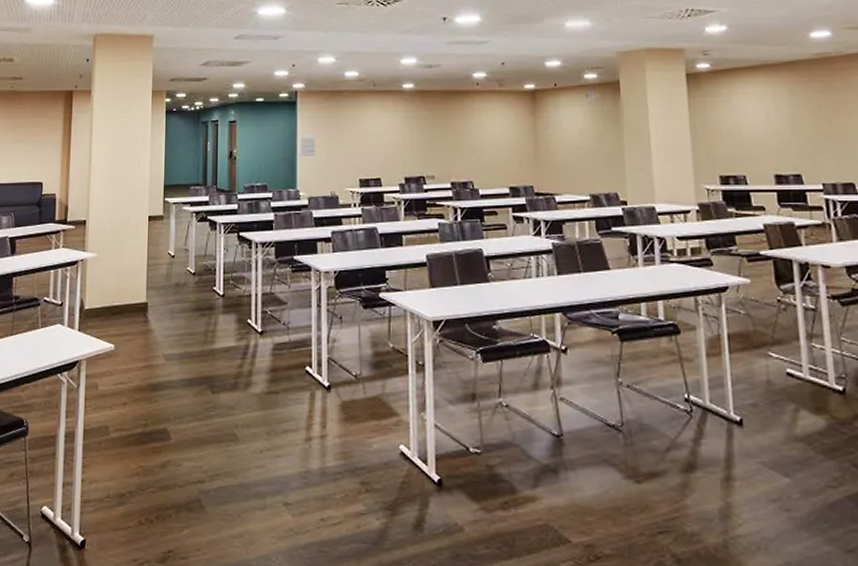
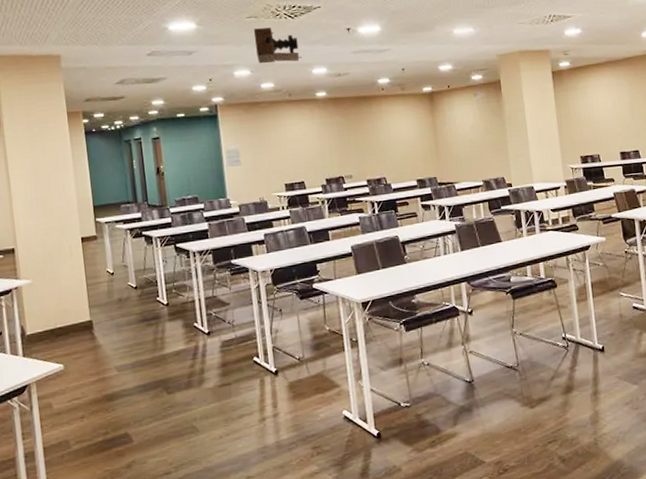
projector: none [342,15,391,52] -> present [253,27,302,64]

